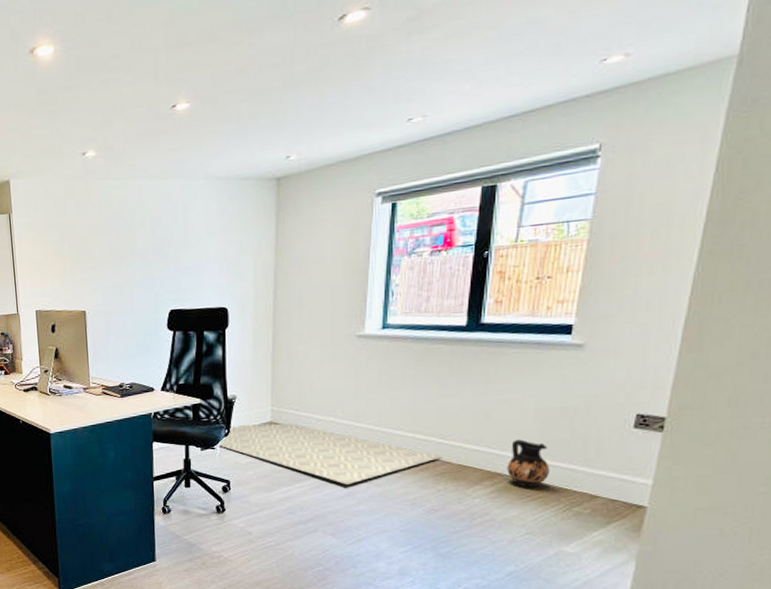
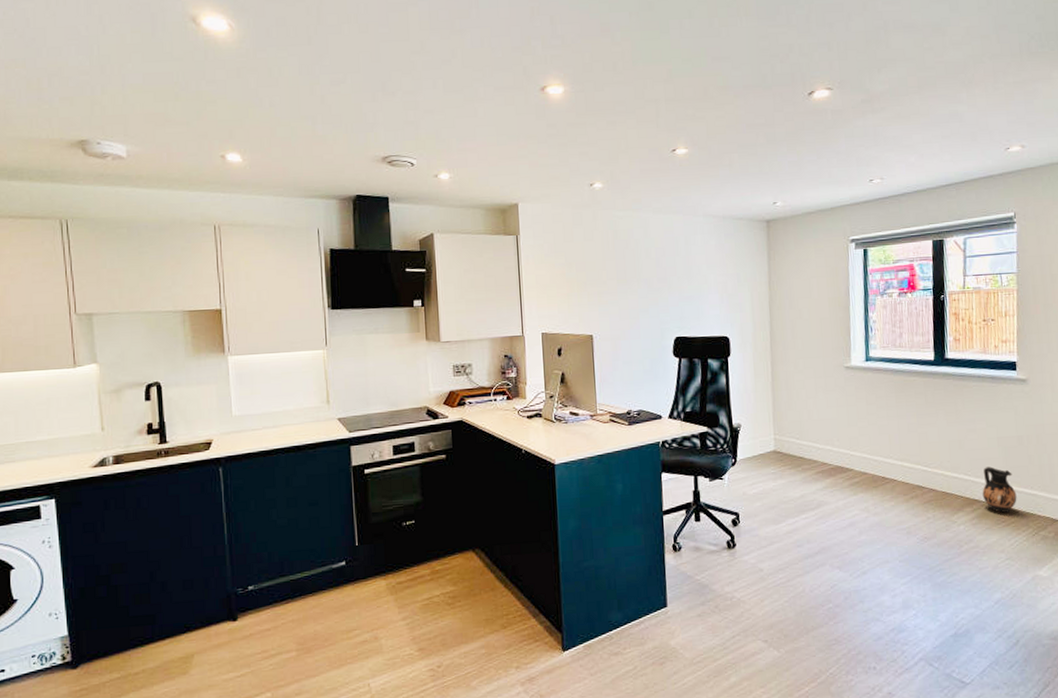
rug: present [217,423,443,486] -> none [725,452,928,515]

